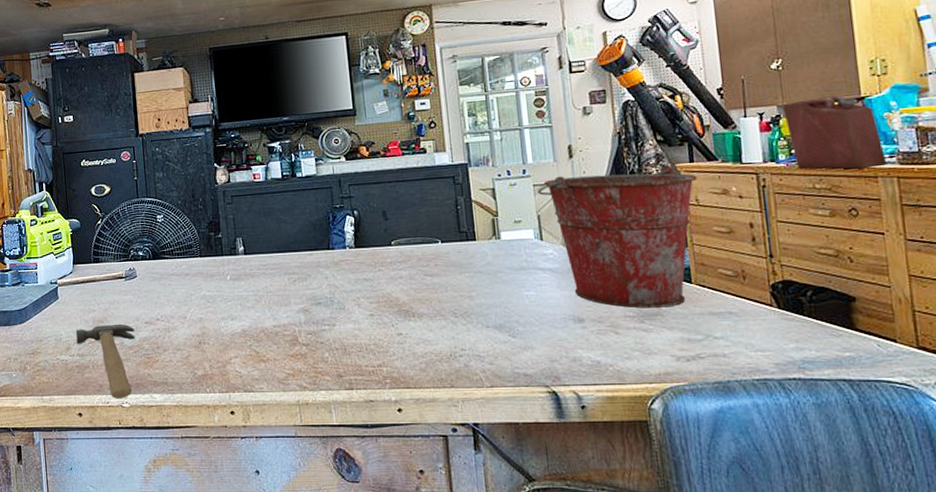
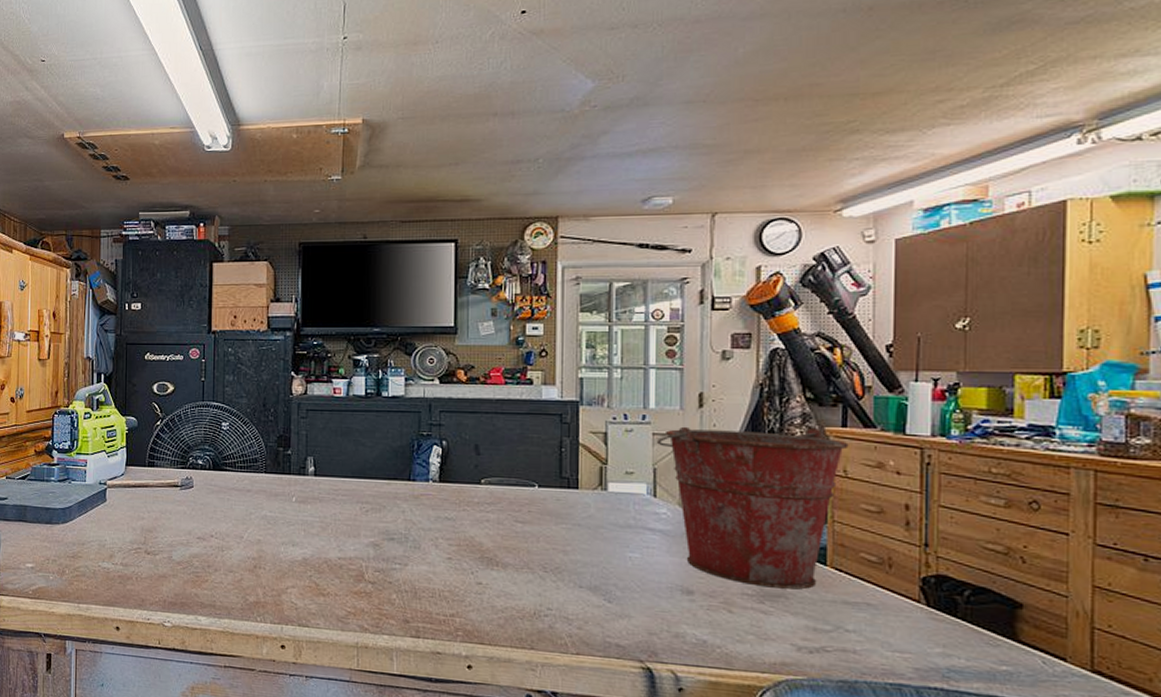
claw hammer: present [76,324,135,398] -> none [121,535,185,617]
jerry can: present [781,95,888,170] -> none [962,367,1085,457]

